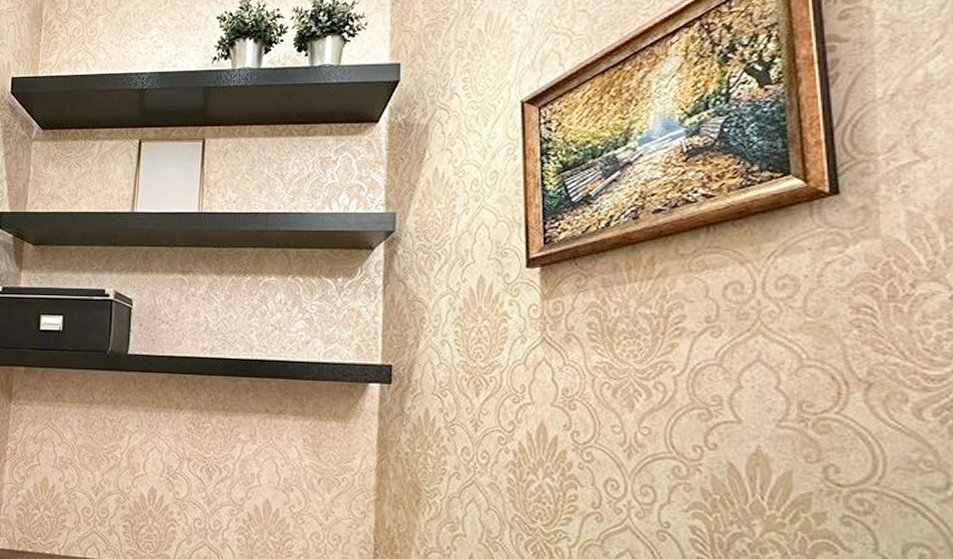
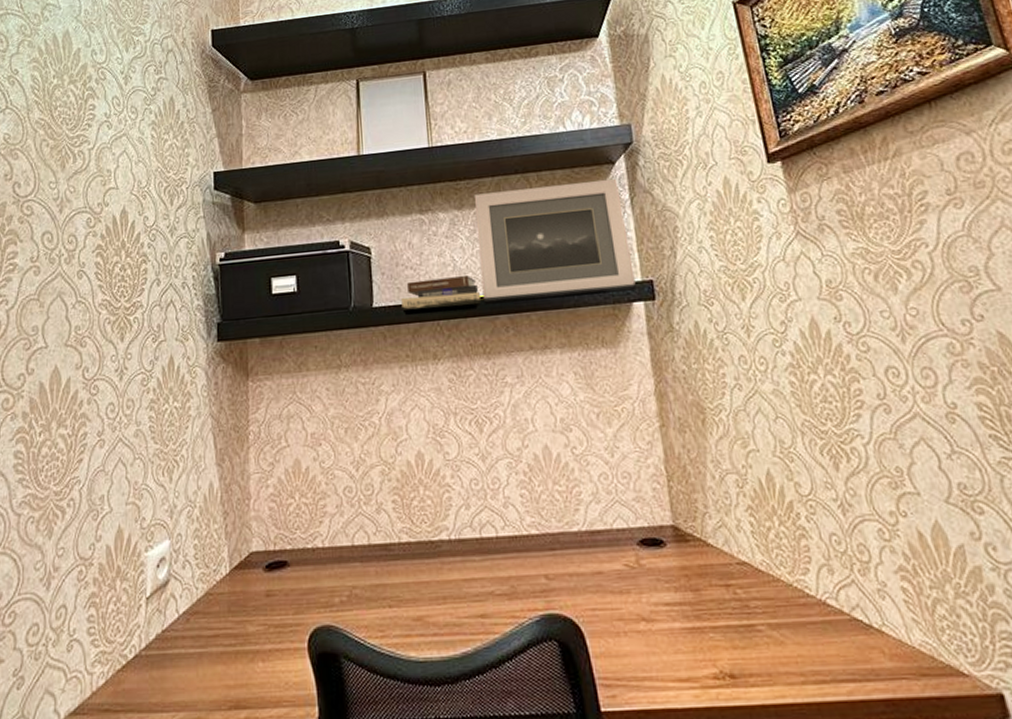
books: none [154,335,227,369] -> present [401,276,481,316]
picture frame: none [229,262,375,372] -> present [474,178,636,306]

